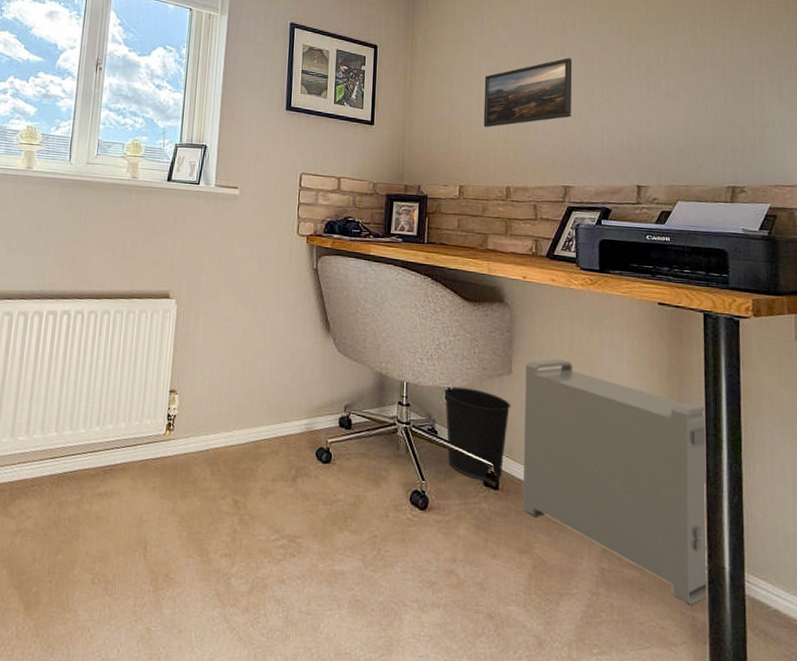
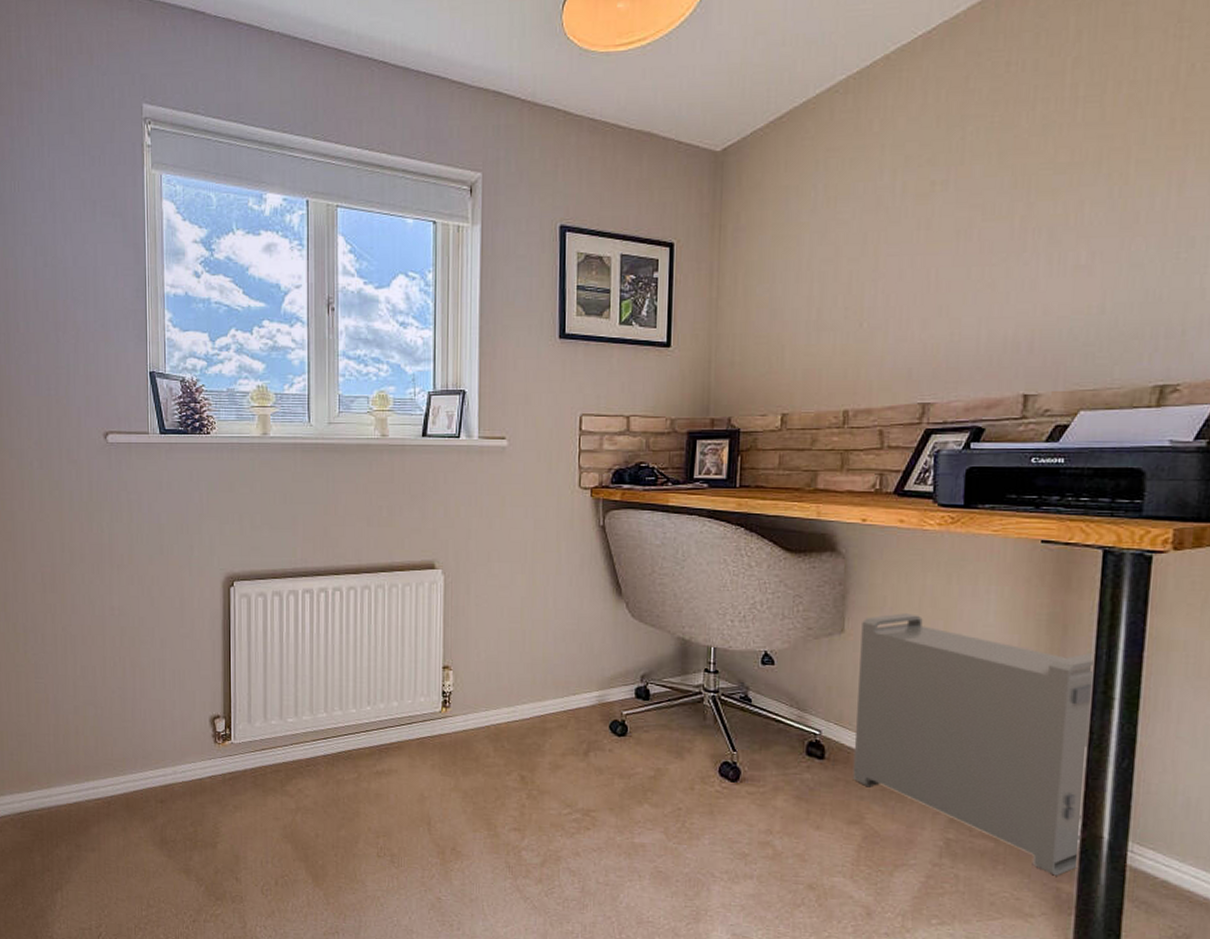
wastebasket: present [444,386,511,482] -> none [760,649,842,751]
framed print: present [483,58,573,128] -> none [814,232,942,336]

